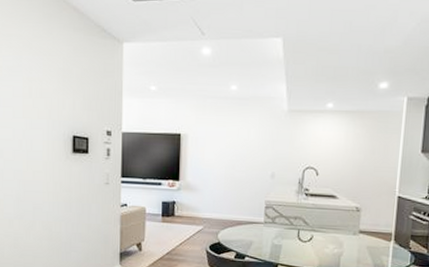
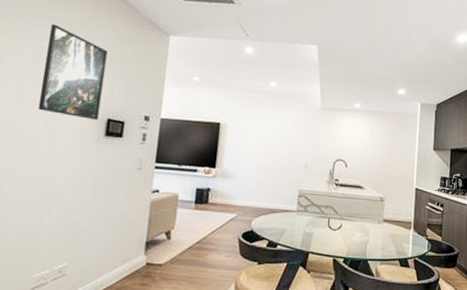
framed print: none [10,42,65,137] -> present [37,24,108,120]

